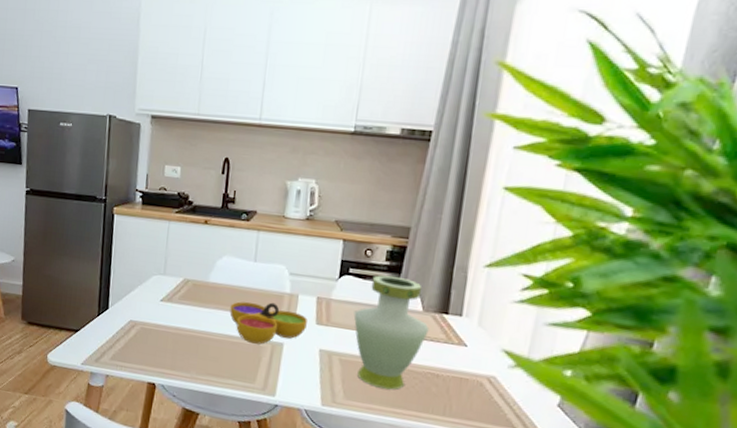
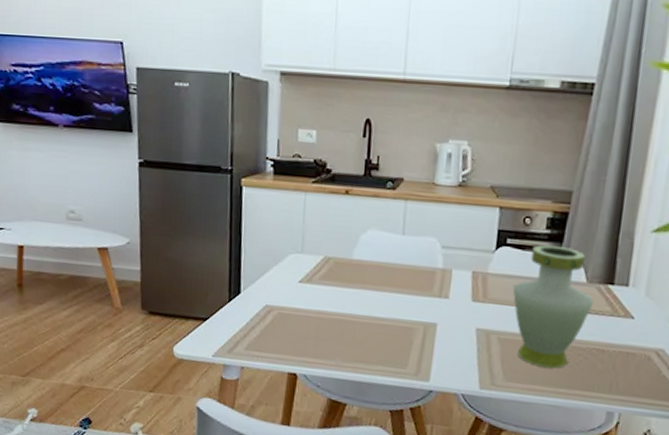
decorative bowl: present [230,301,307,345] -> none [377,279,462,326]

